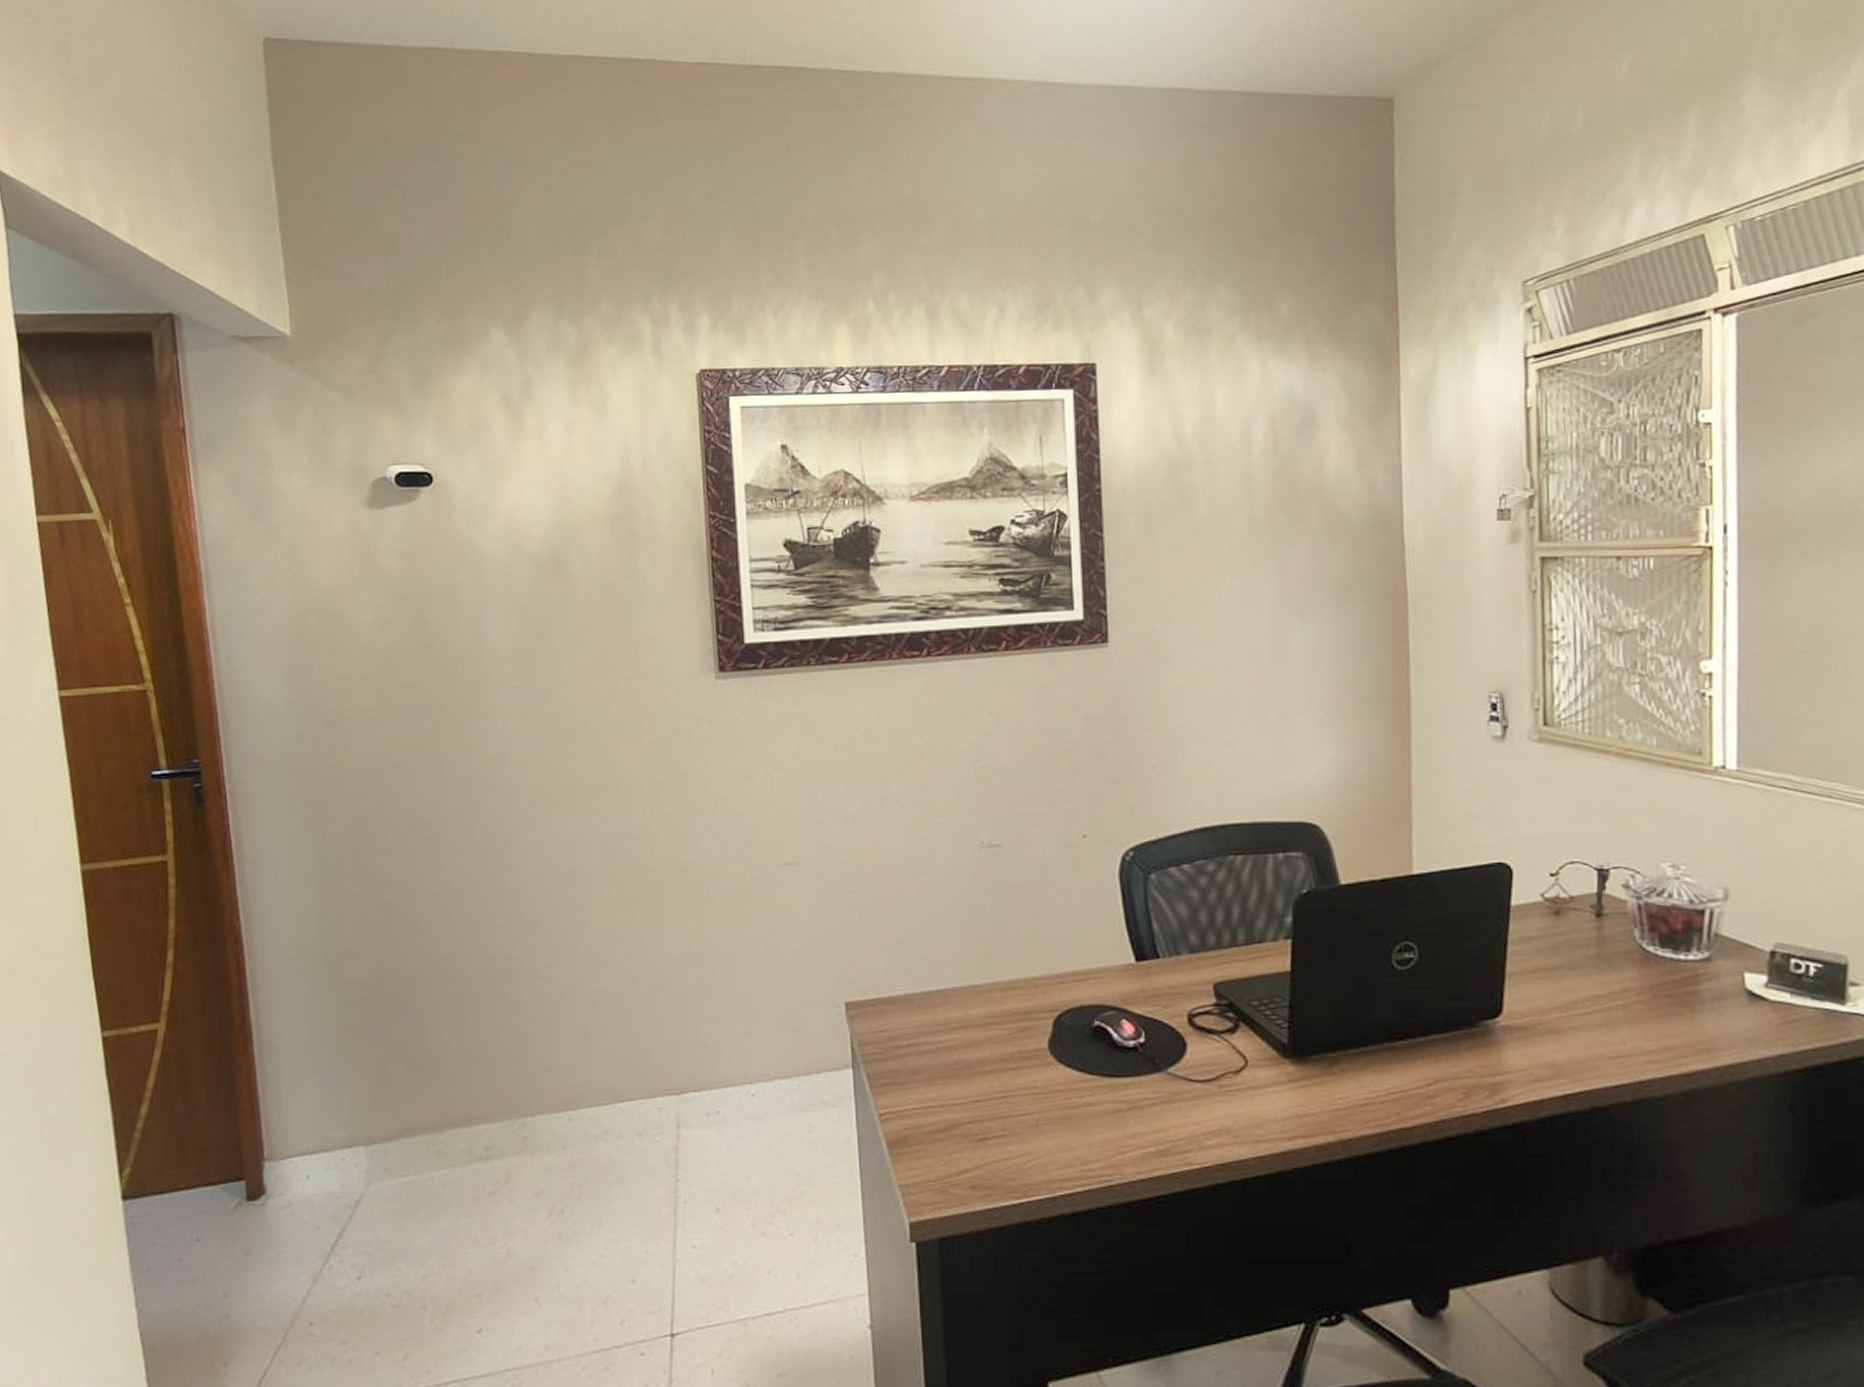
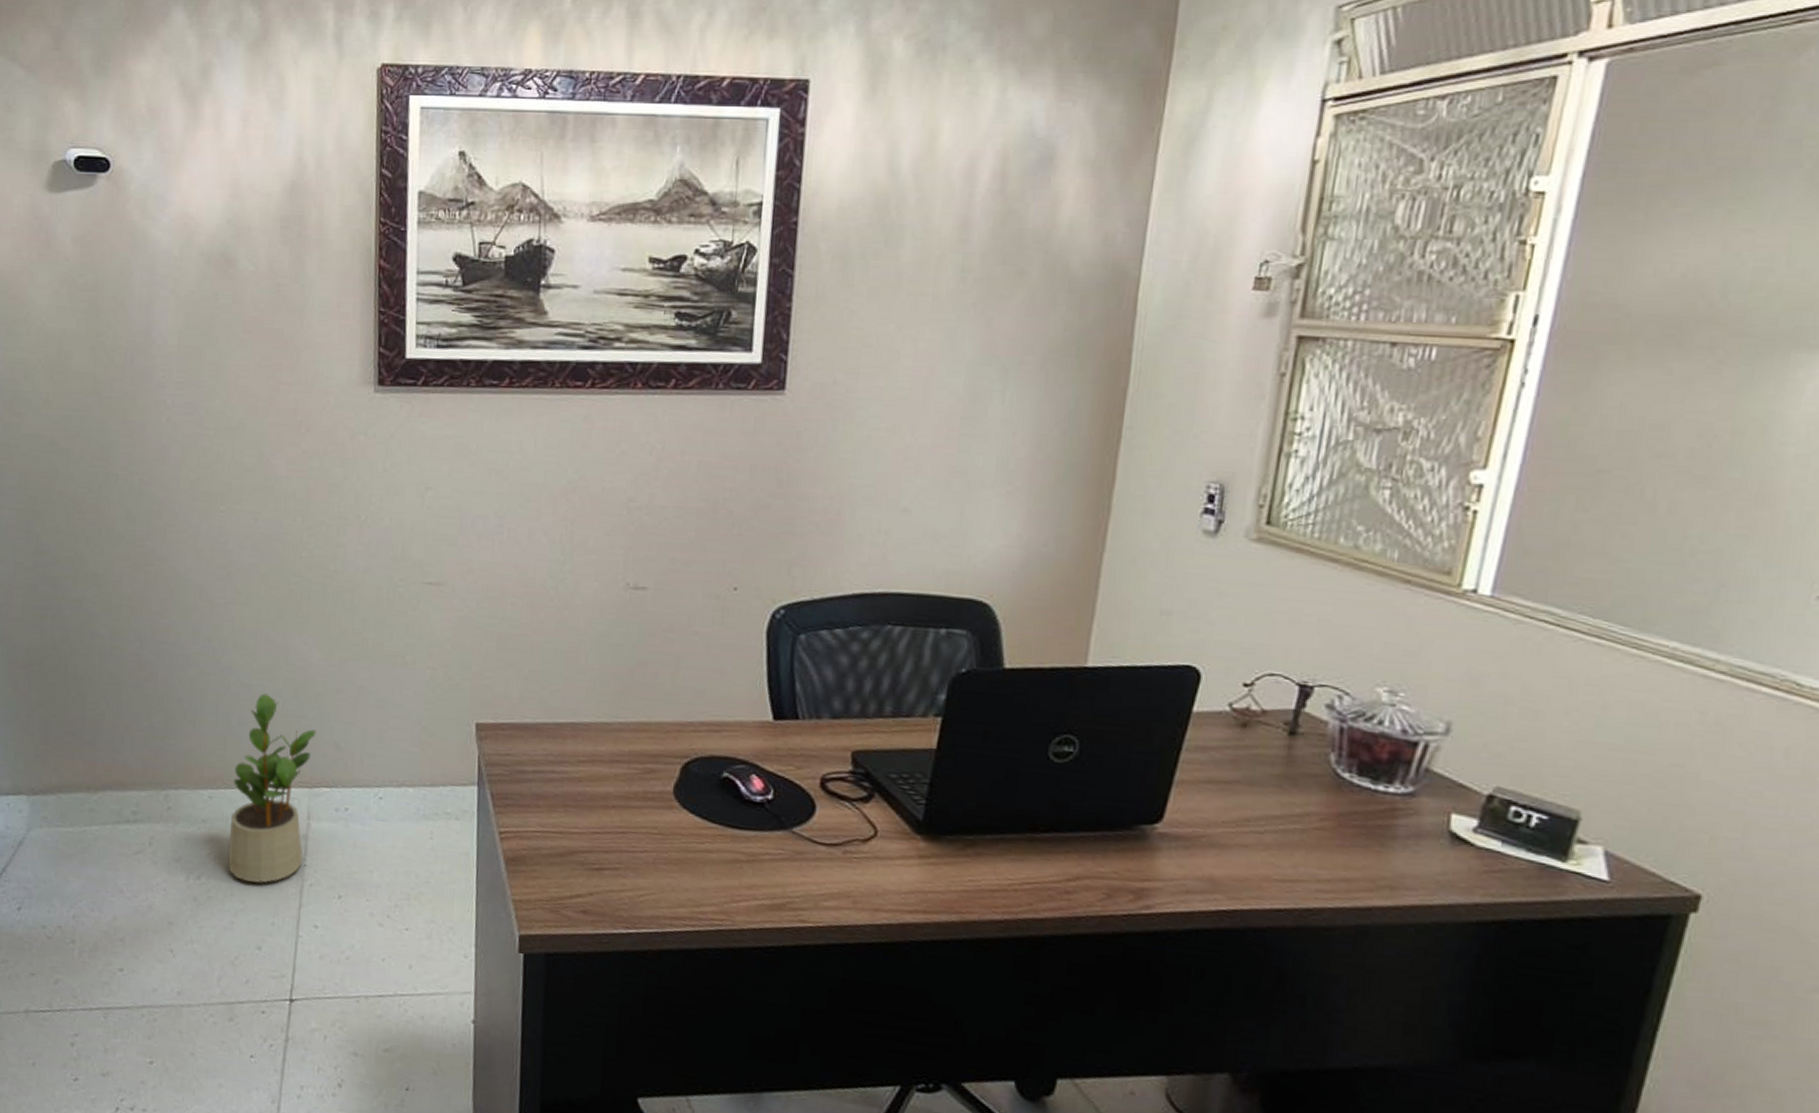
potted plant: none [594,999,680,1207] -> present [228,693,316,883]

